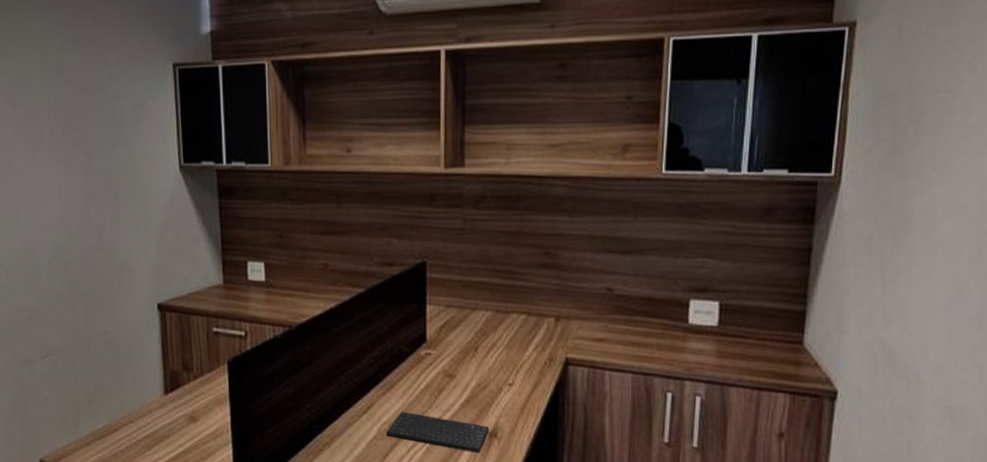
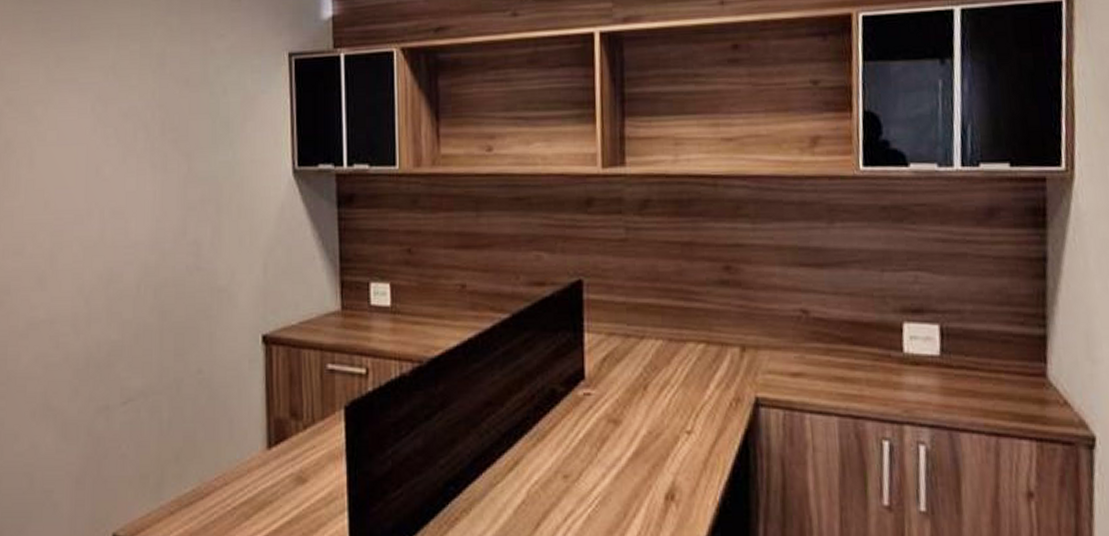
keyboard: present [385,411,489,453] -> none [536,467,664,521]

